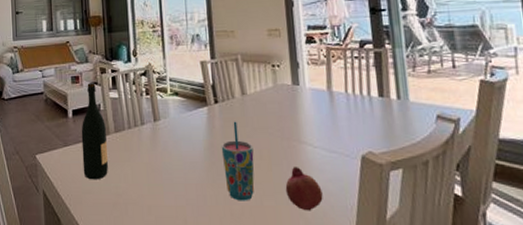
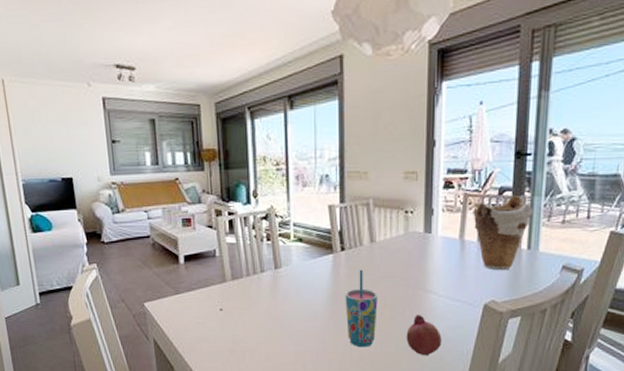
wine bottle: present [81,82,108,180] -> none [194,225,224,328]
vase: none [336,48,397,121] -> present [471,196,533,271]

